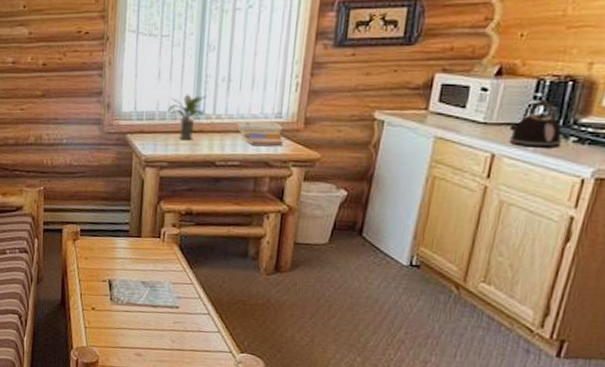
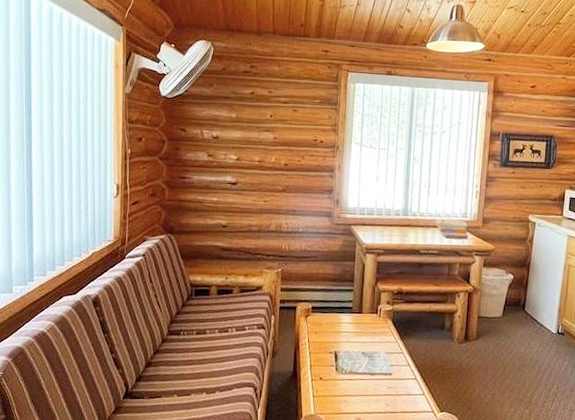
potted plant: present [167,94,207,141] -> none [383,195,414,233]

